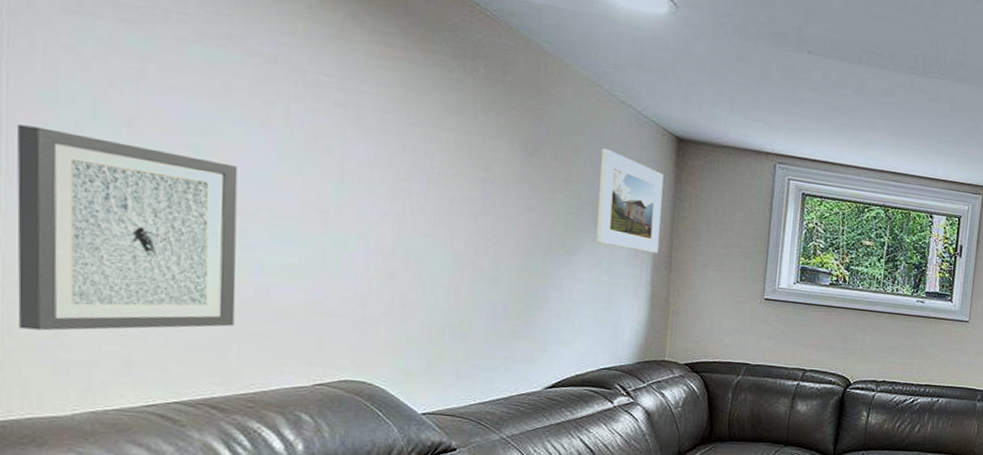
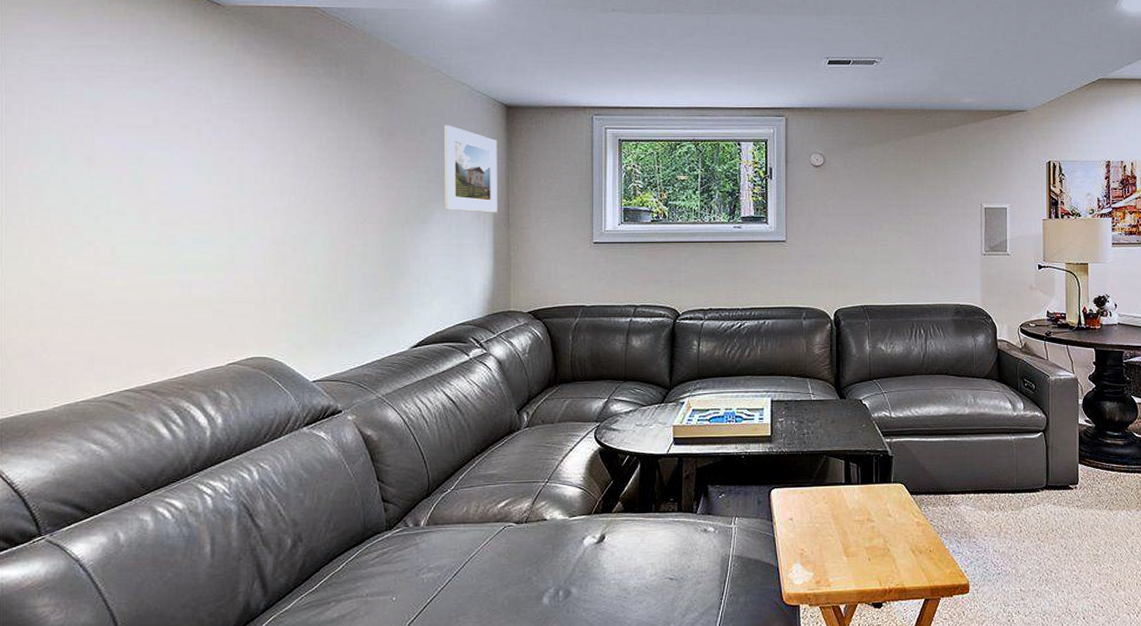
wall art: present [17,124,238,331] -> none [13,174,167,340]

